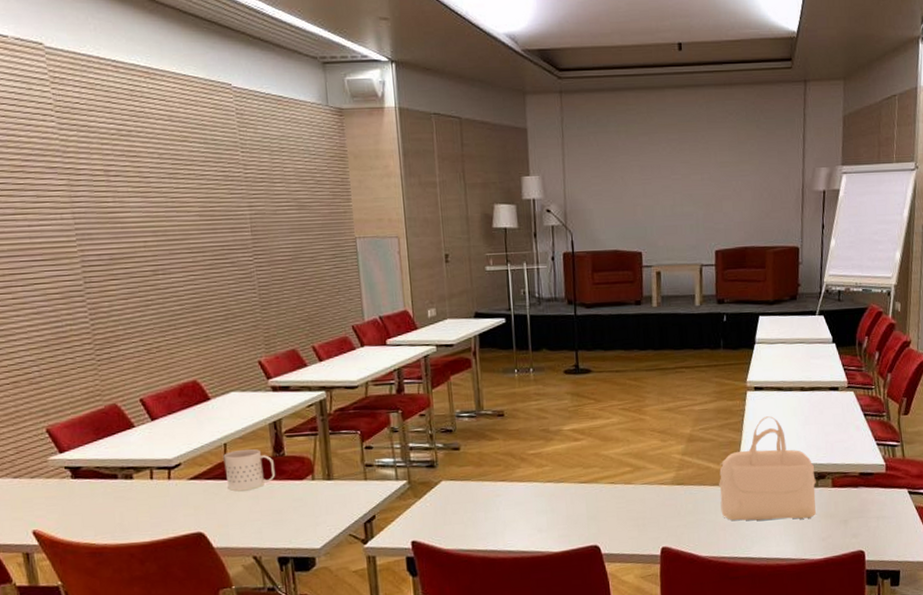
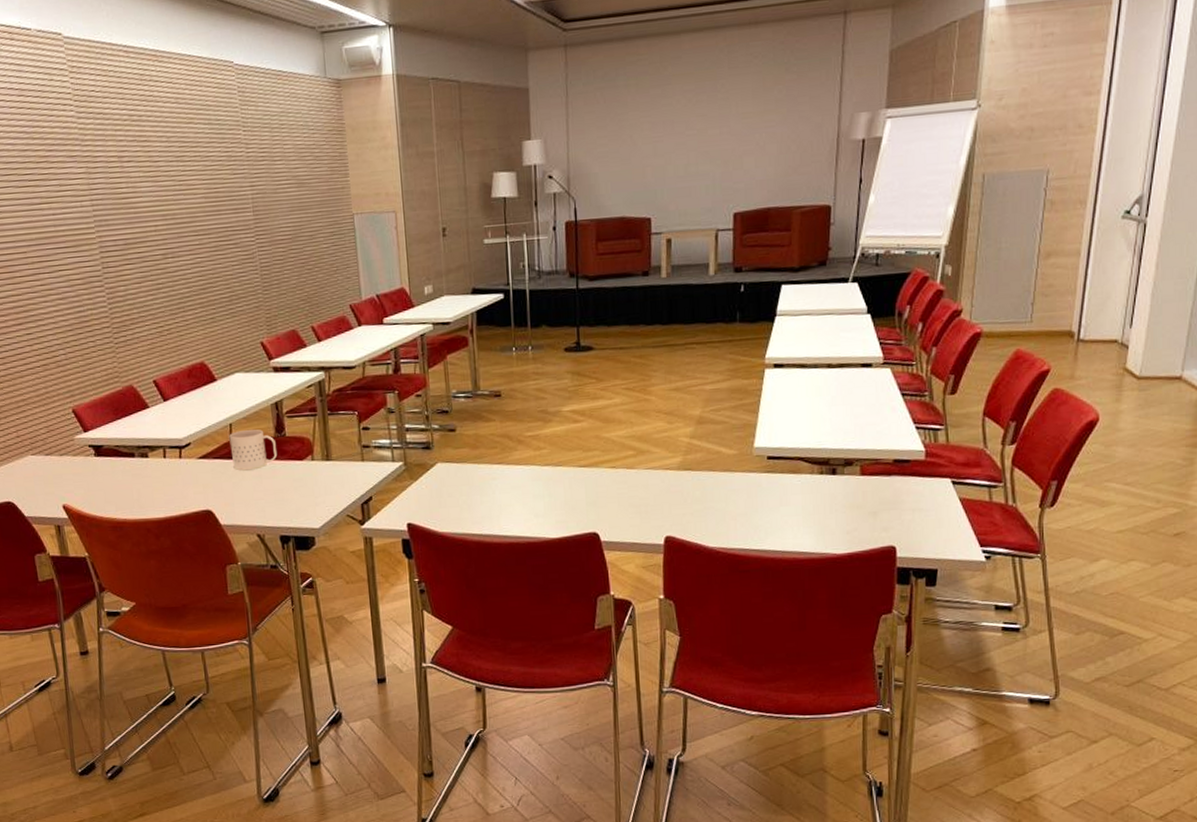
handbag: present [718,416,816,521] -> none [729,396,842,510]

